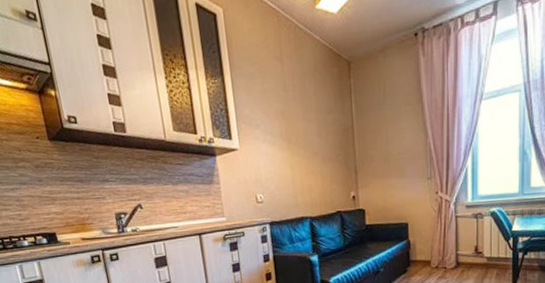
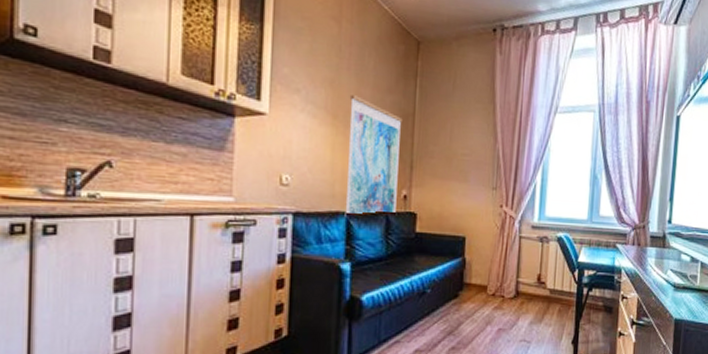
wall art: none [299,119,348,220] -> present [344,94,403,216]

